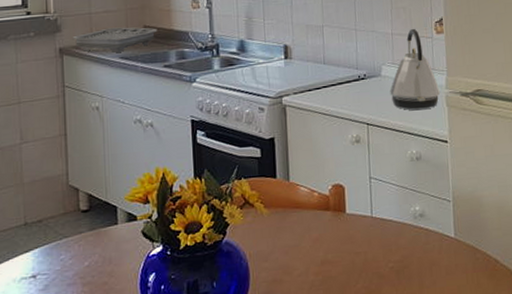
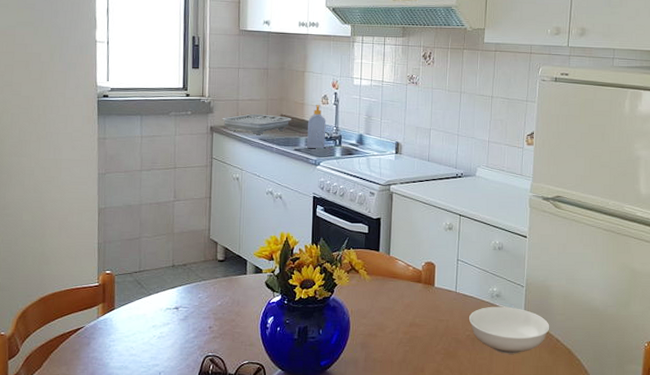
soap bottle: none [177,9,200,64] -> present [307,104,326,149]
kettle: present [390,28,440,111] -> none [482,138,524,208]
bowl: none [390,227,486,285] -> present [468,306,550,354]

